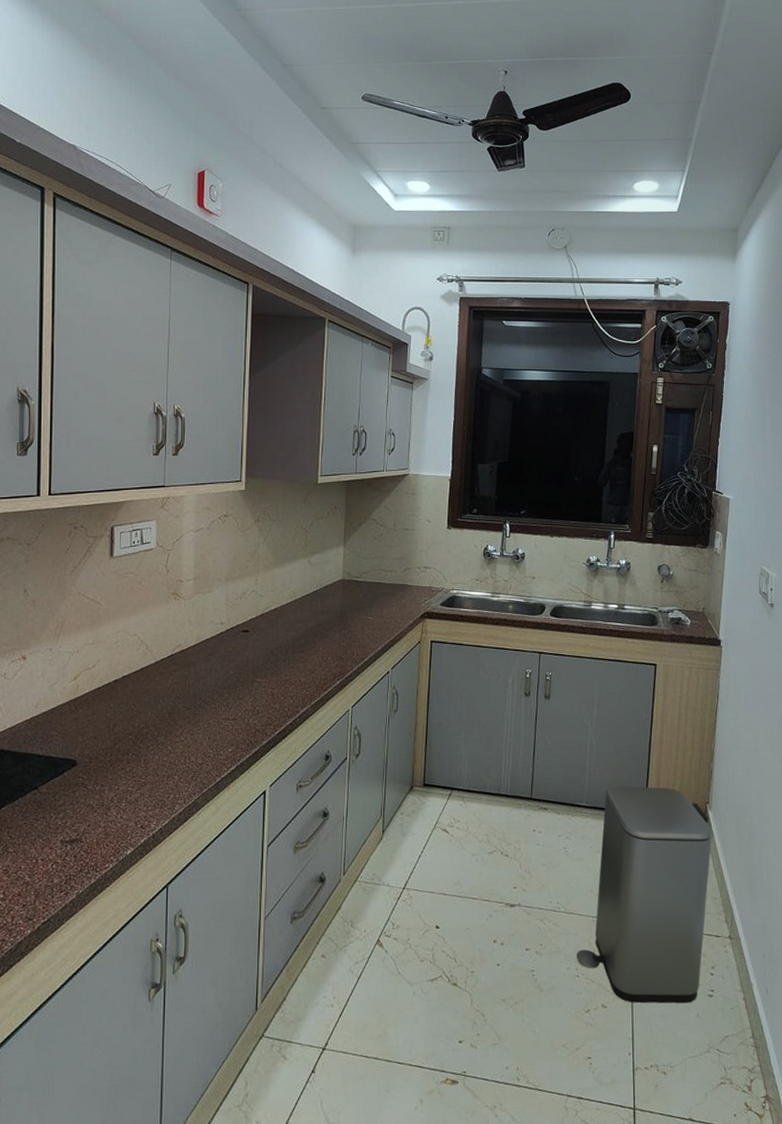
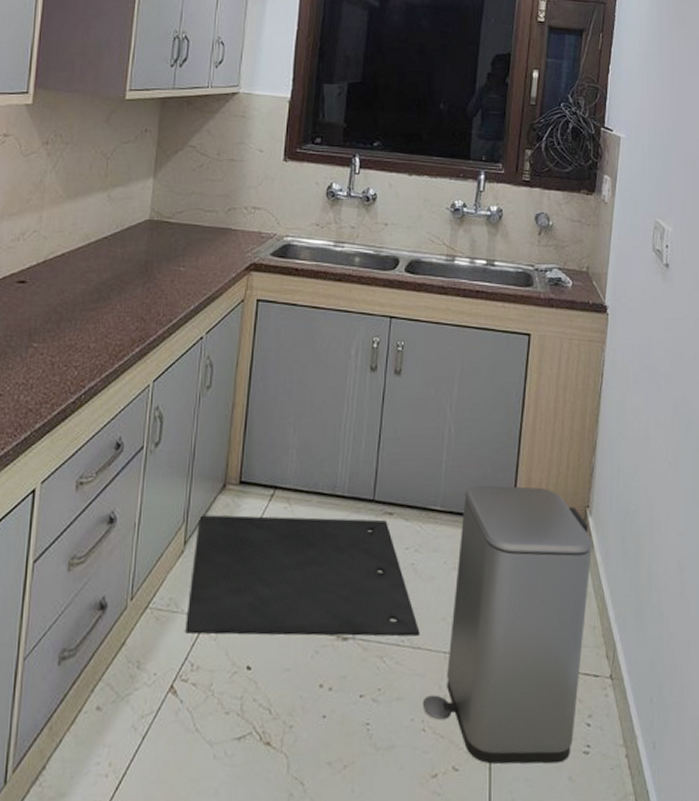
door mat: none [386,810,572,904] -> present [185,514,420,636]

